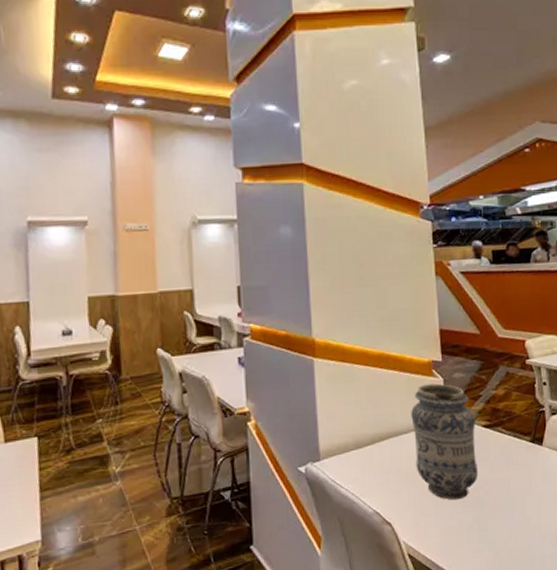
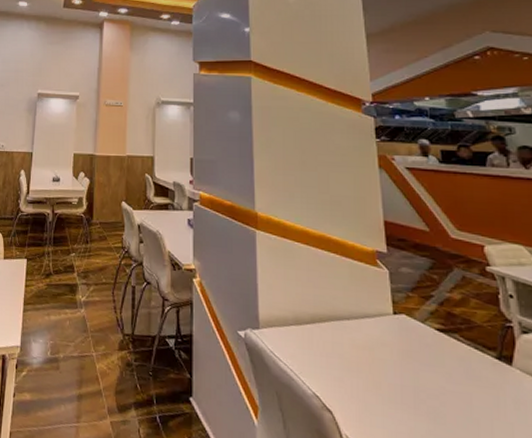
vase: present [411,383,479,500] -> none [354,273,432,405]

